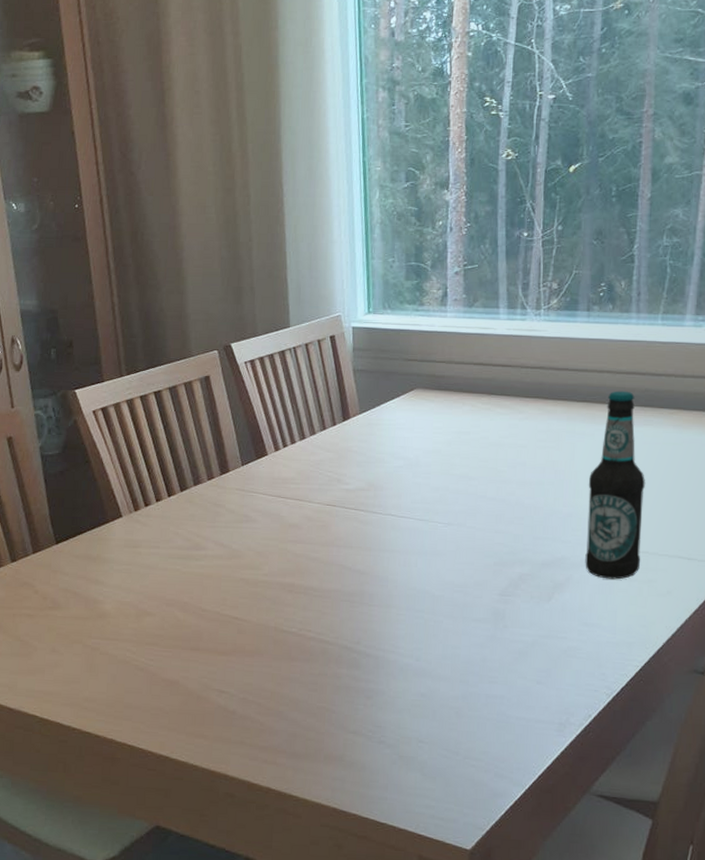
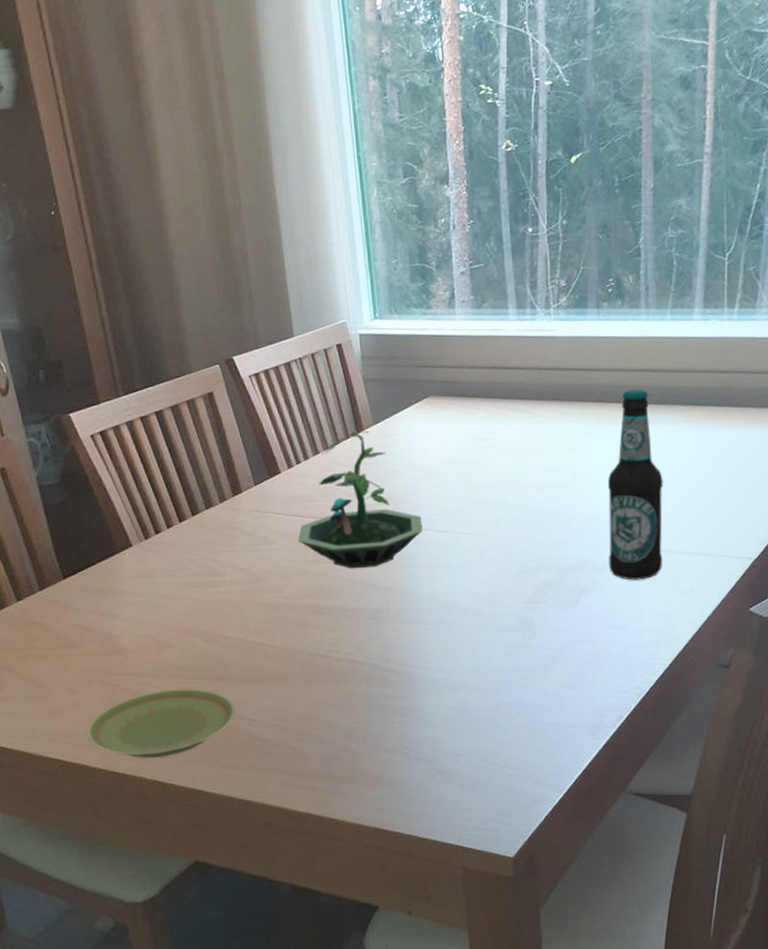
plate: none [65,656,207,722] -> present [87,689,236,759]
terrarium: none [279,419,401,551] -> present [297,431,423,569]

